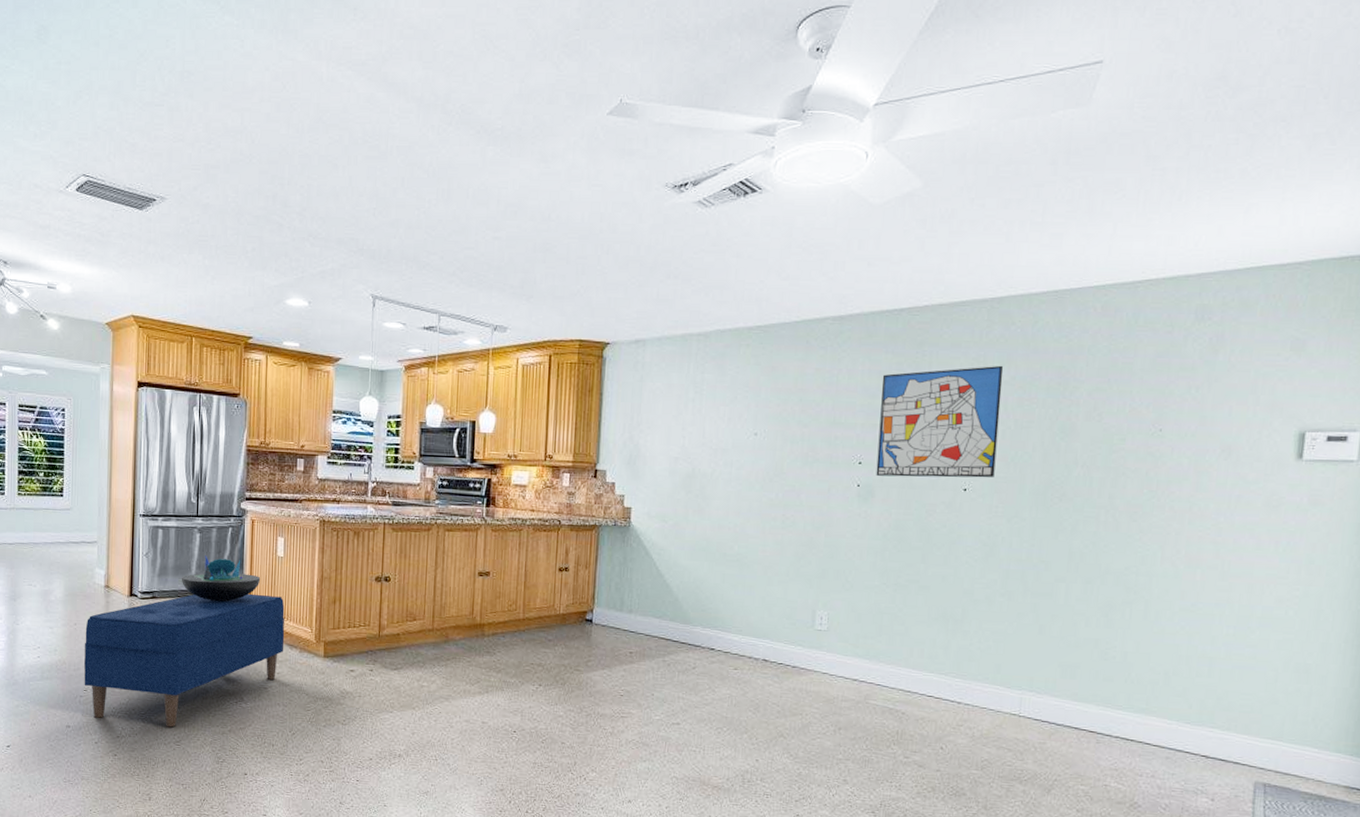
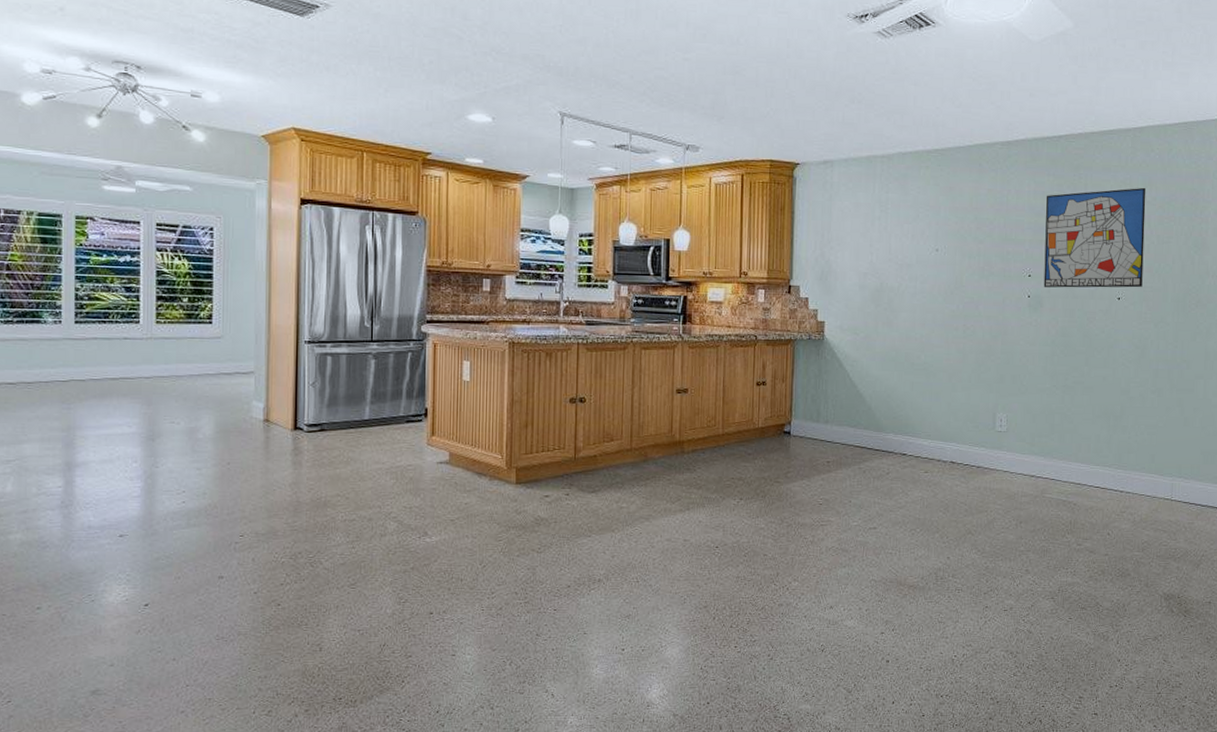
bench: present [84,593,285,728] -> none [240,421,473,570]
decorative bowl: present [181,555,261,602] -> none [354,383,445,431]

